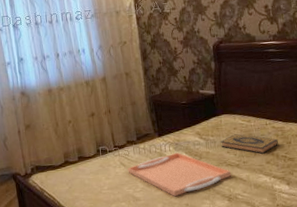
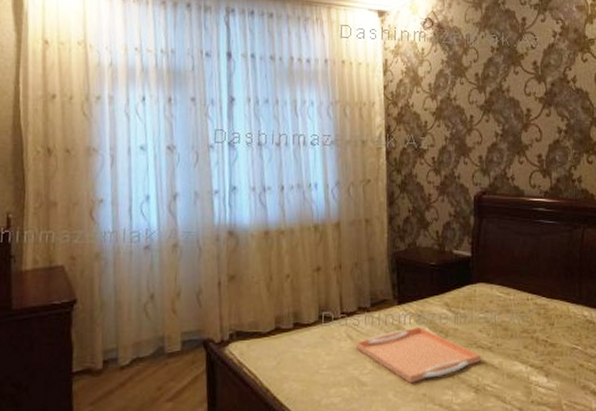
hardback book: present [221,134,278,154] -> none [473,309,539,336]

